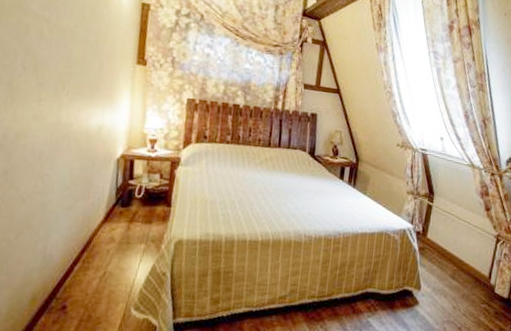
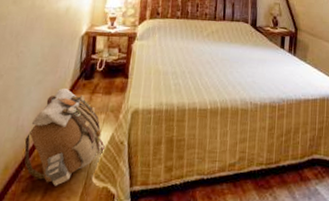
backpack: none [54,215,146,318] -> present [24,88,106,186]

